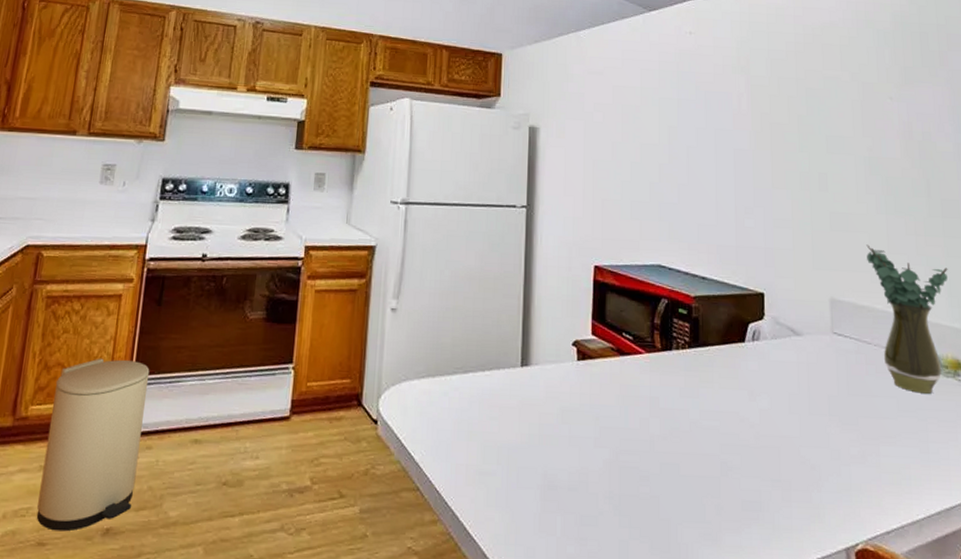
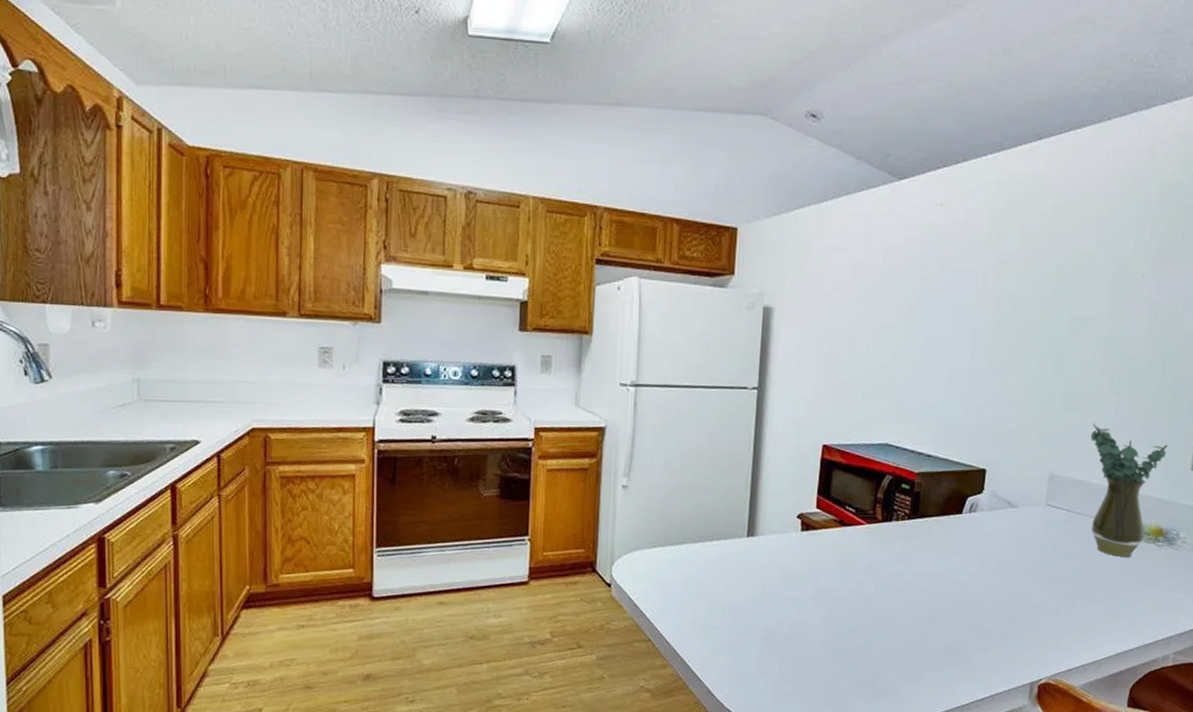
pedal bin: present [36,358,150,530] -> none [300,532,391,676]

